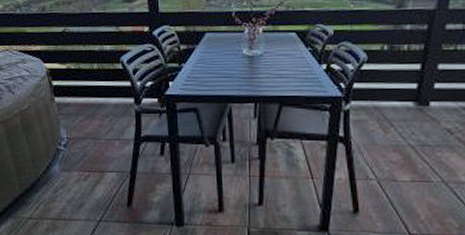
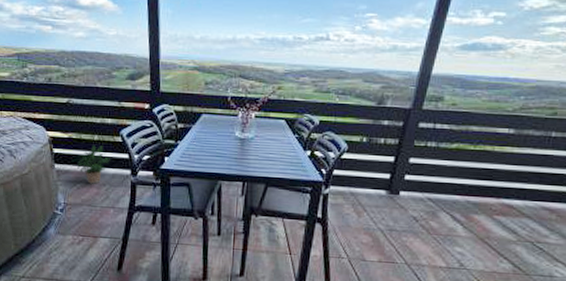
potted plant: none [71,74,112,116] -> present [71,145,110,184]

